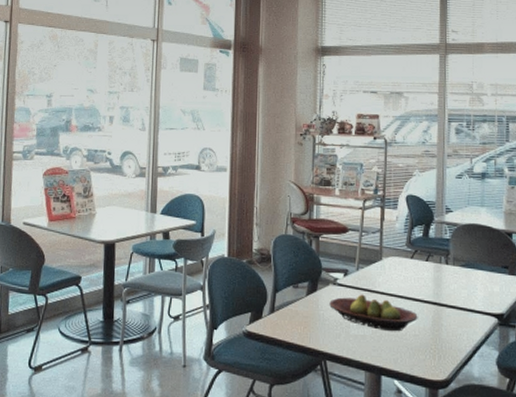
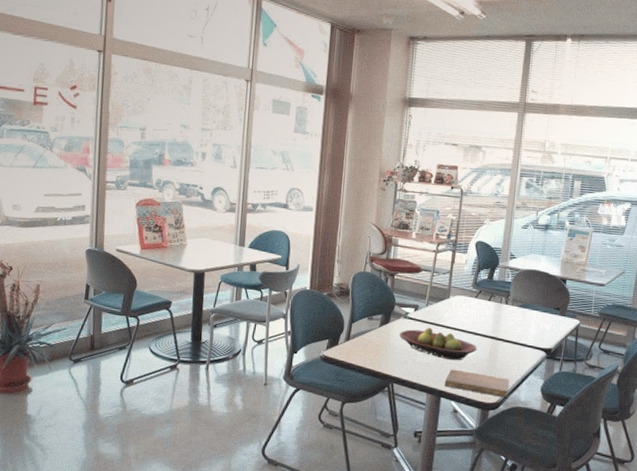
notebook: none [385,341,459,374] -> present [445,369,510,398]

